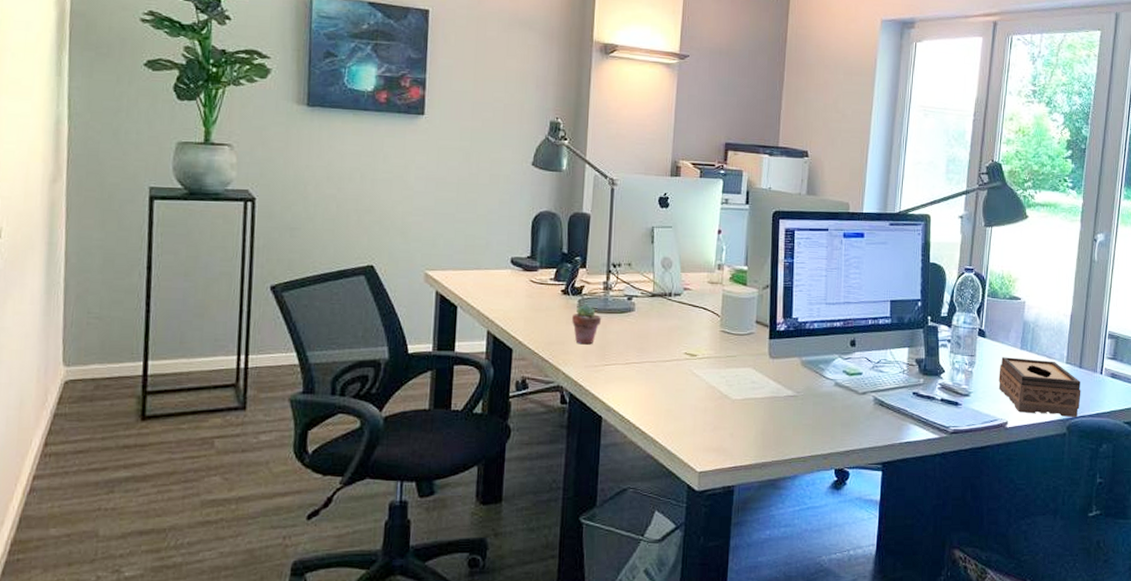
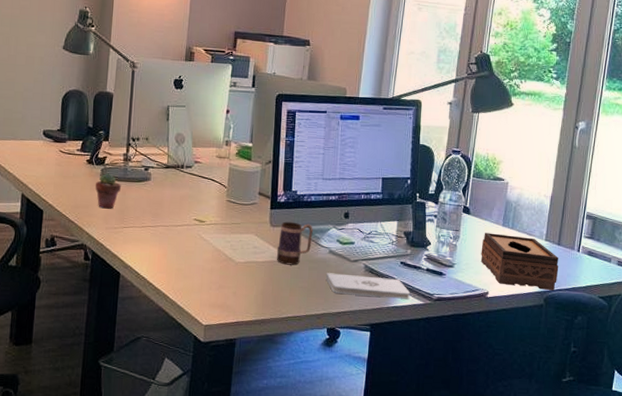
mug: none [777,352,817,401] -> present [276,221,313,265]
notepad: none [832,407,925,433] -> present [325,273,411,299]

